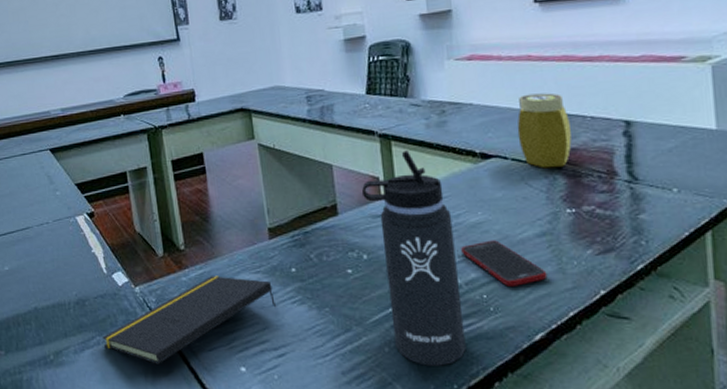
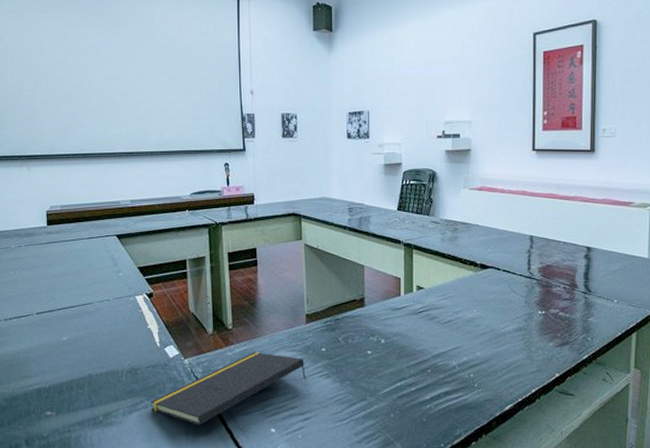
thermos bottle: present [361,150,466,366] -> none [385,258,454,429]
cell phone: present [461,240,548,286] -> none [458,332,519,368]
jar: present [517,93,572,169] -> none [509,221,548,279]

